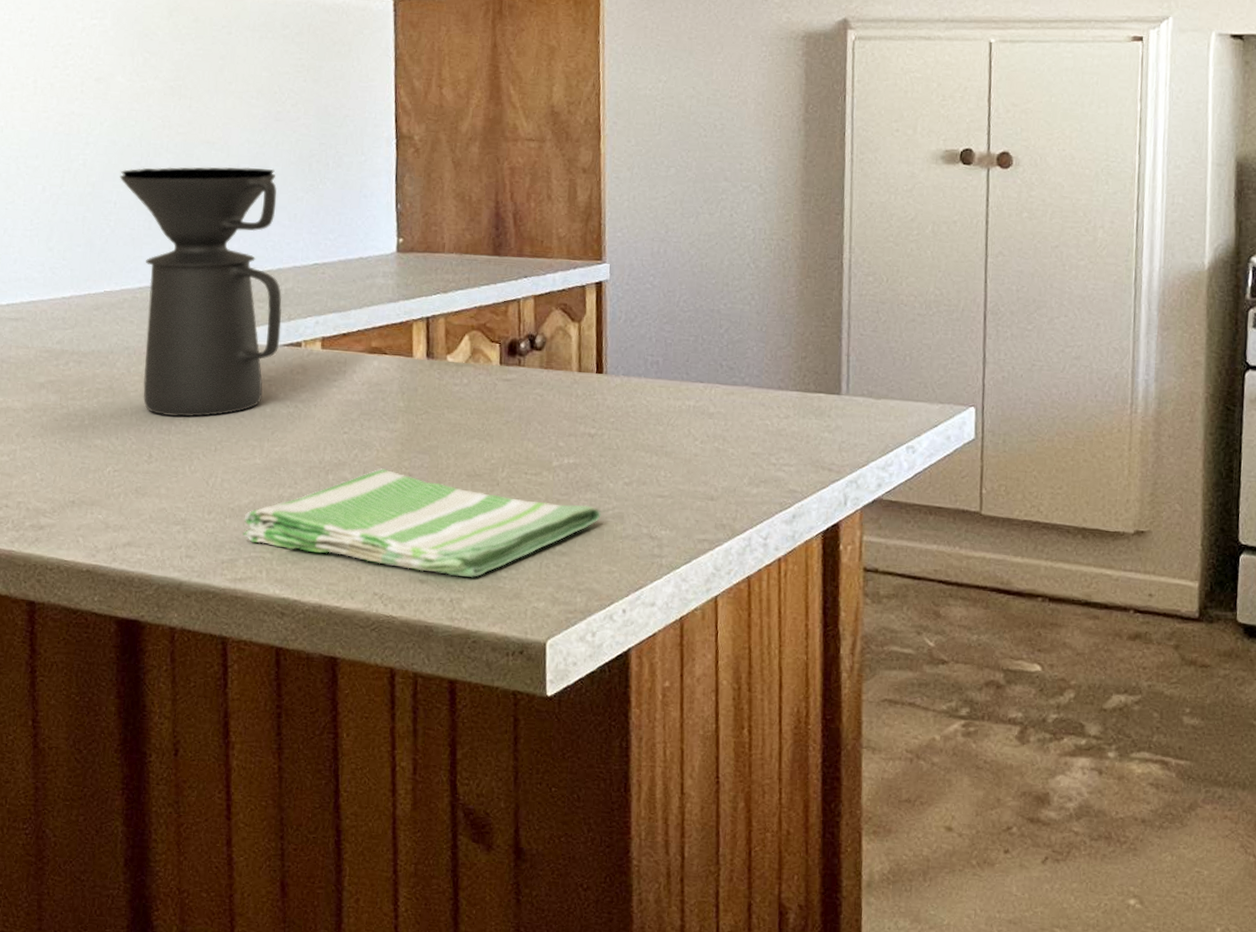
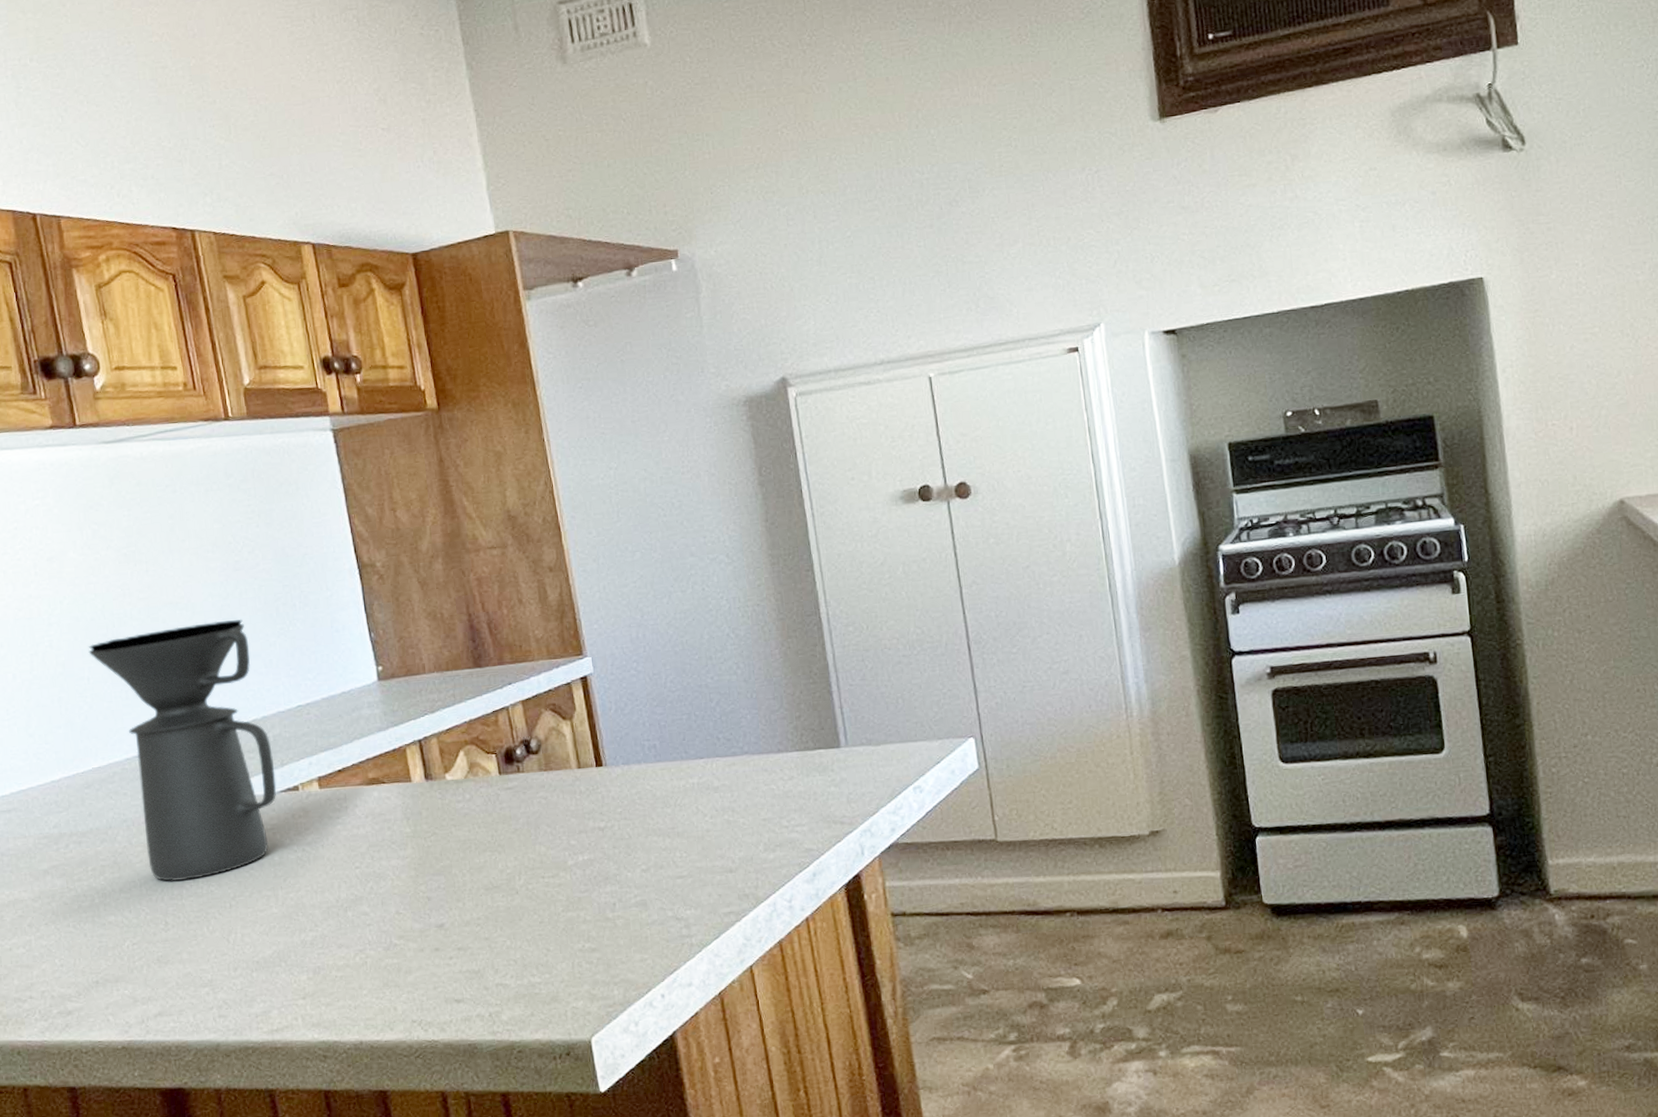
dish towel: present [242,468,601,577] -> none [271,896,624,992]

